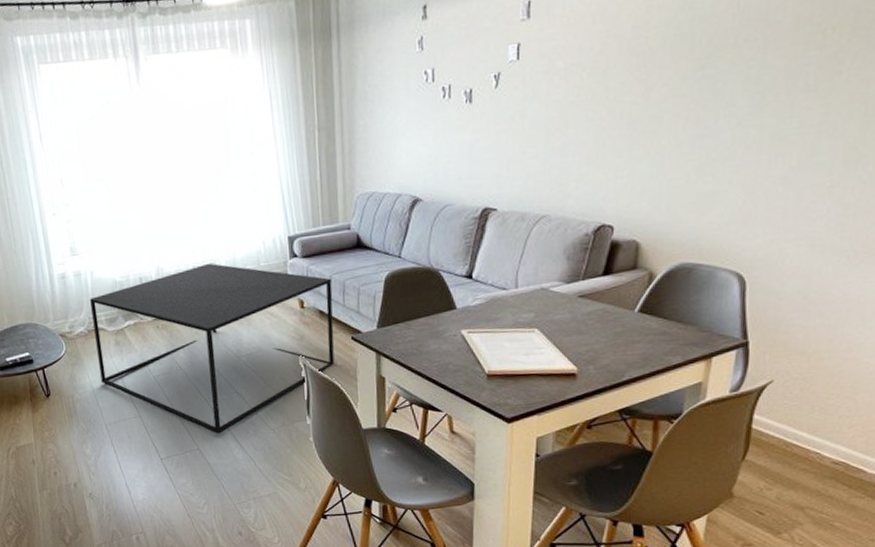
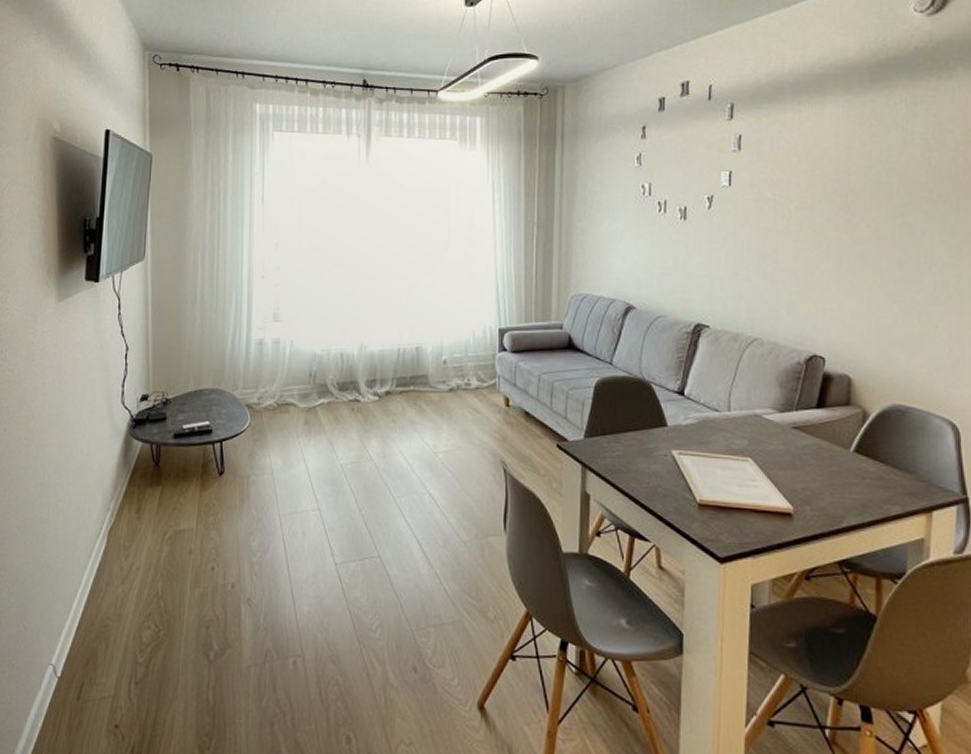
coffee table: present [90,263,335,435] -> none [283,346,540,542]

